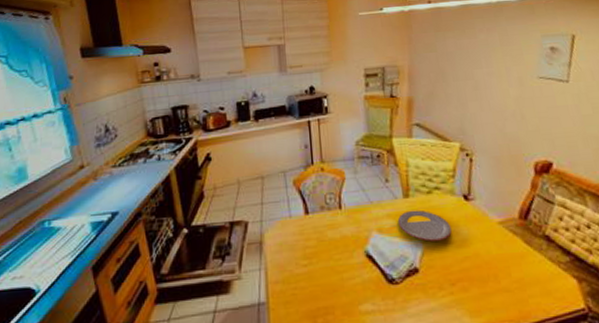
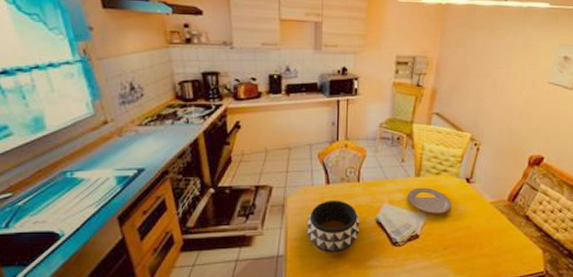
decorative bowl: none [288,232,349,297] -> present [306,201,360,253]

